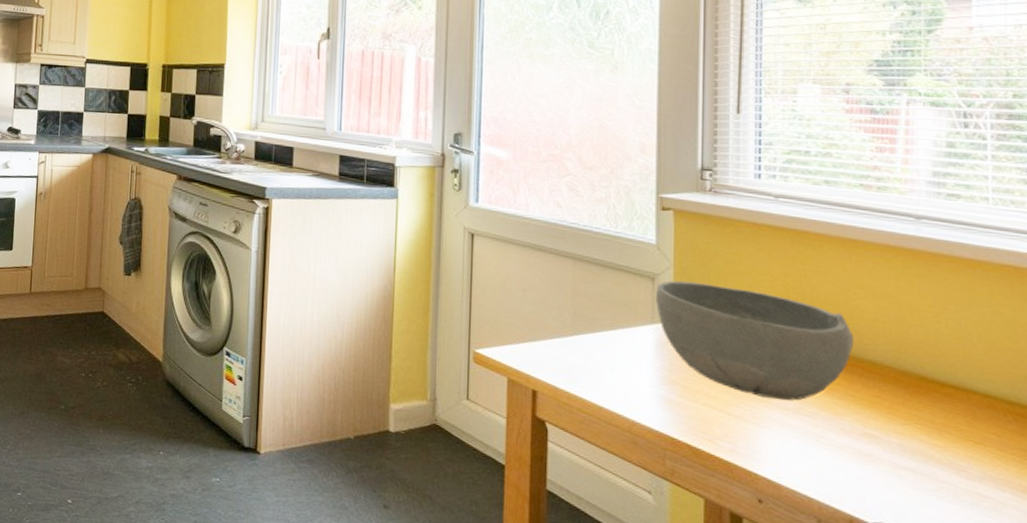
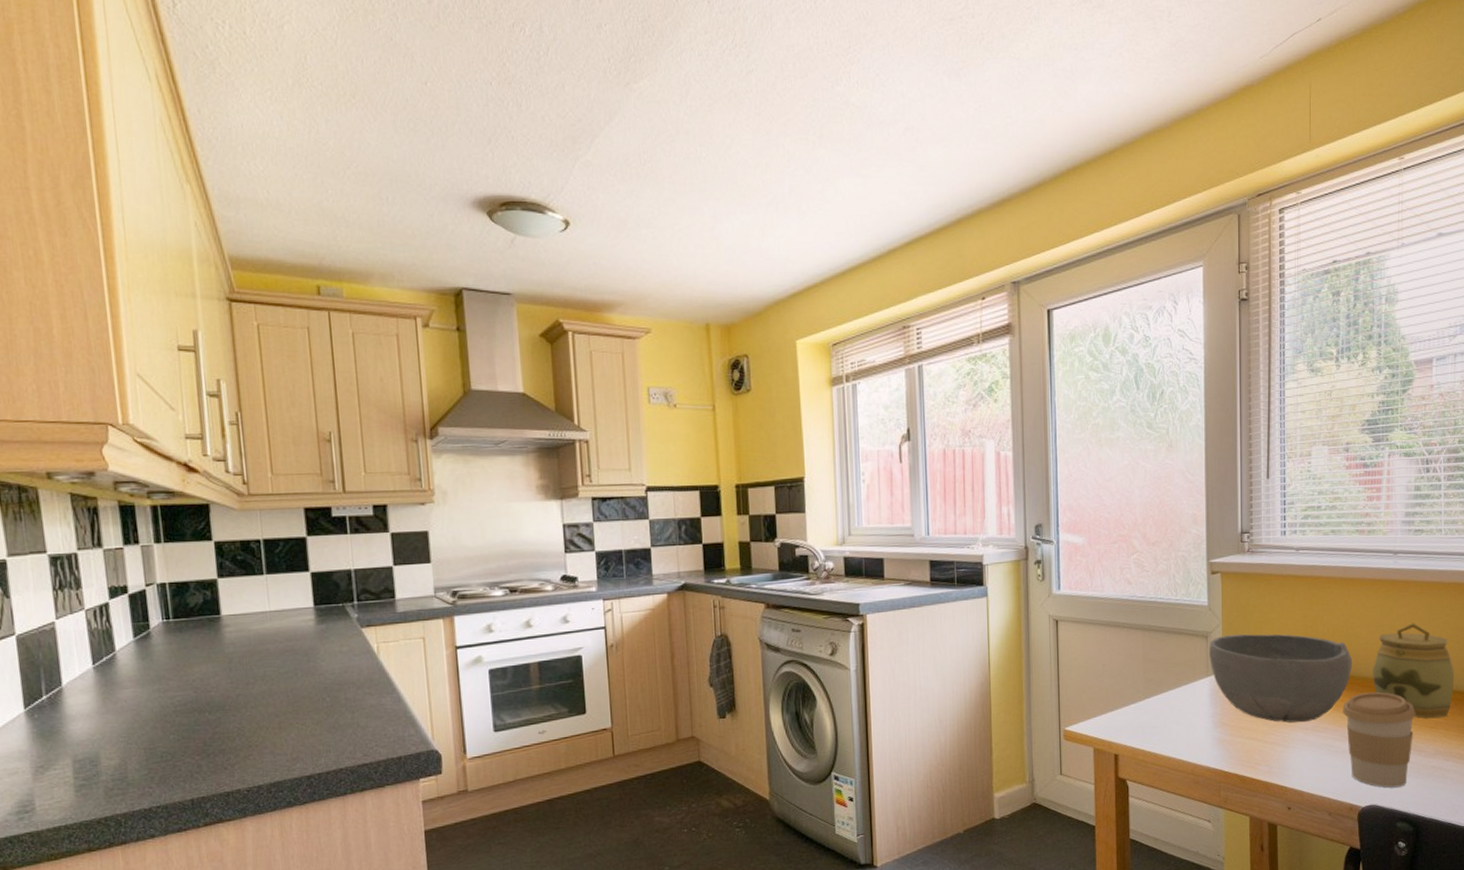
coffee cup: none [839,380,951,510] -> present [1343,692,1416,788]
jar: none [884,306,1011,433] -> present [1373,623,1454,719]

